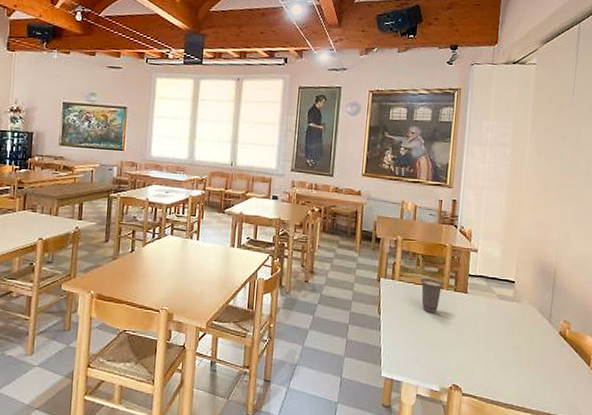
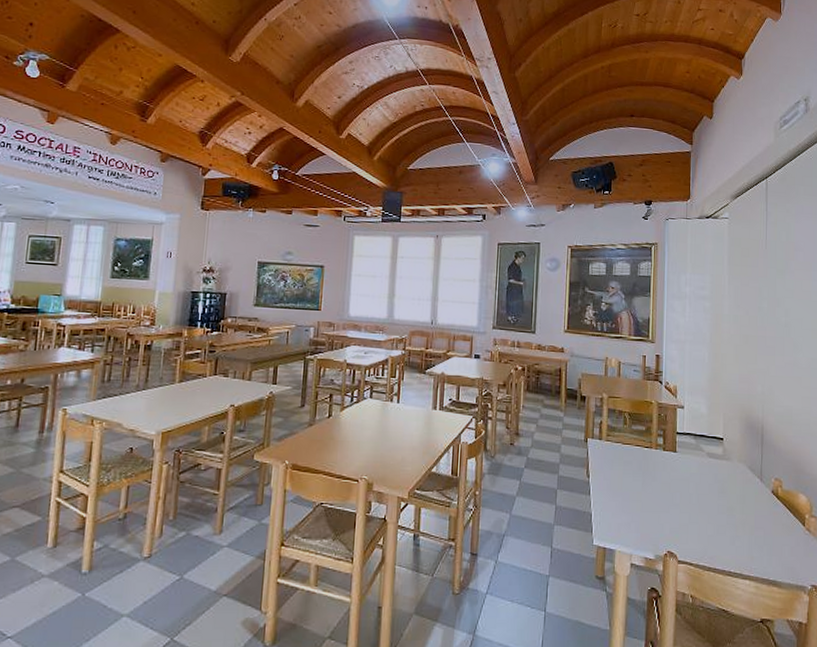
cup: present [420,278,443,314] -> none [628,437,652,475]

